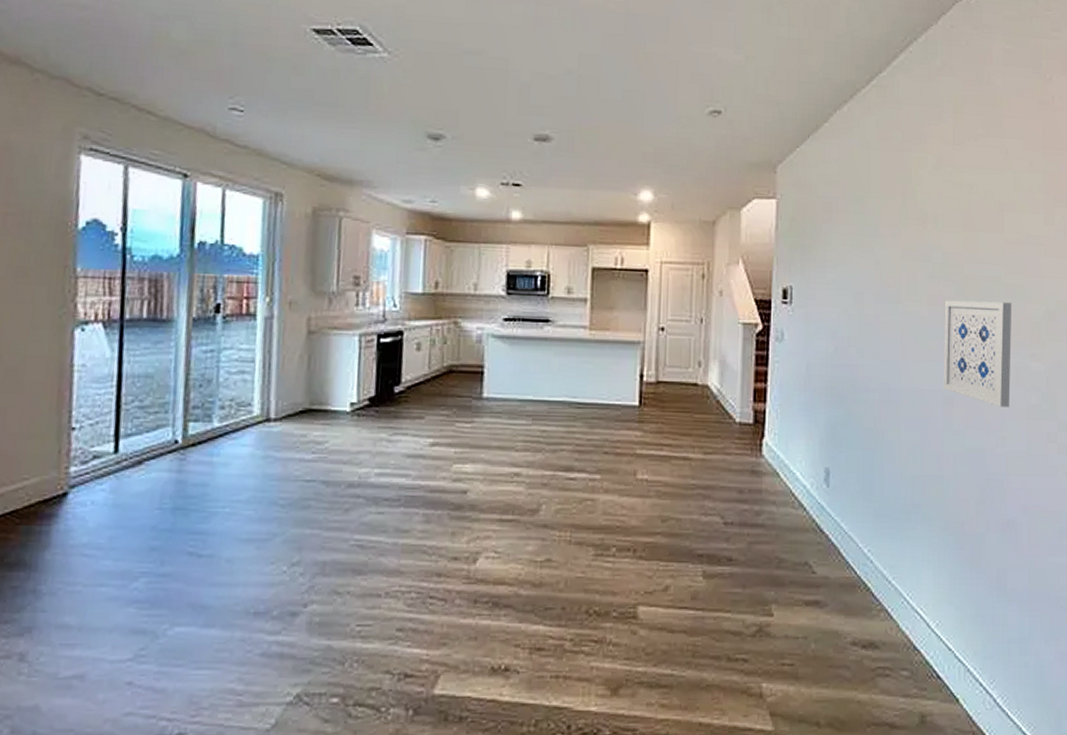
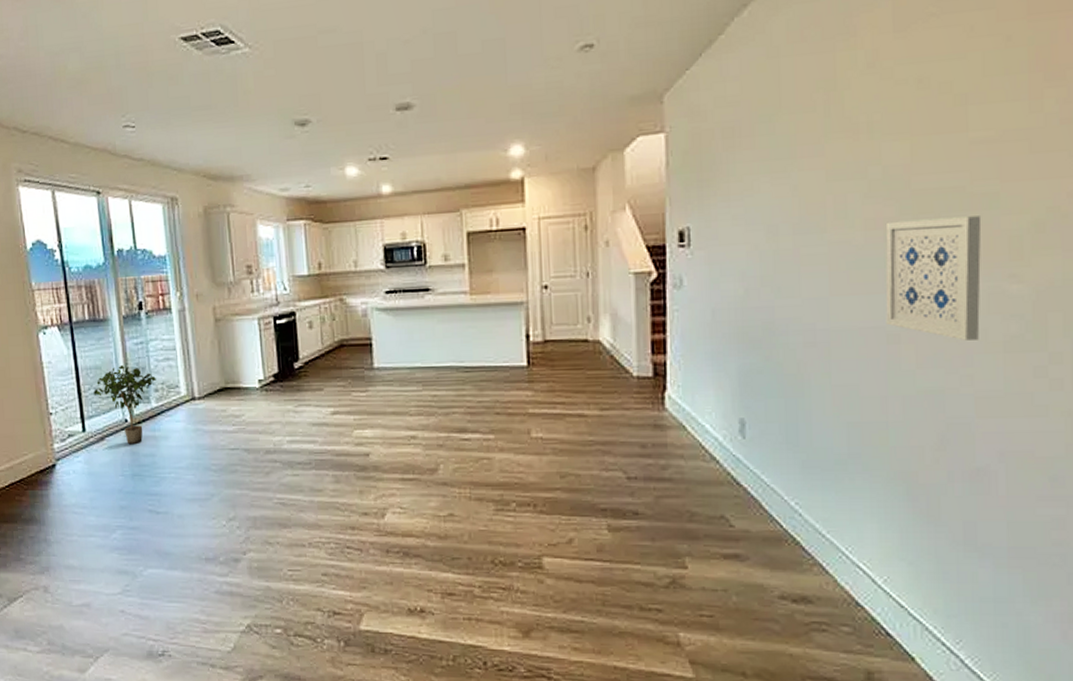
potted plant: none [138,374,224,472] -> present [93,364,156,445]

